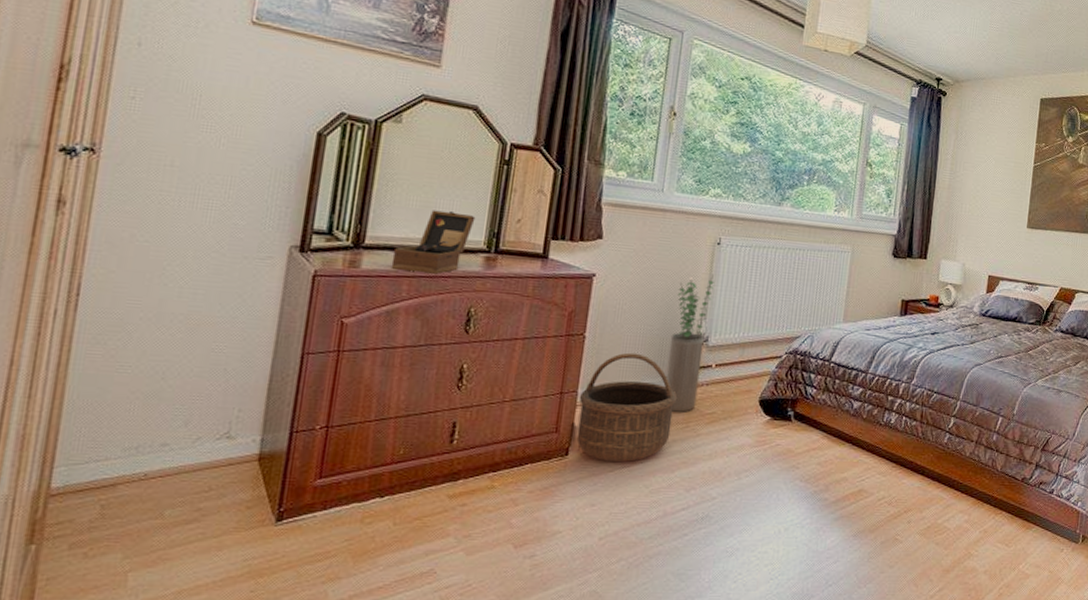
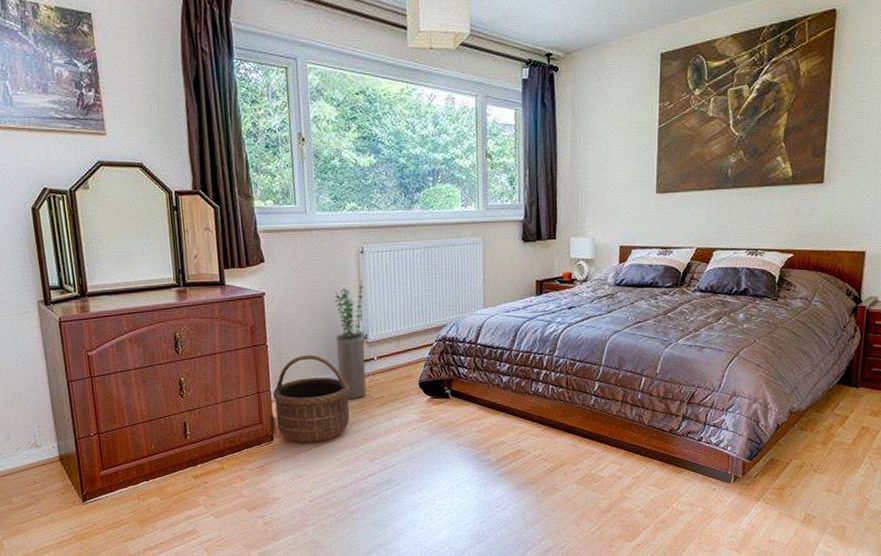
wooden box: present [390,210,476,275] -> none [109,256,163,310]

